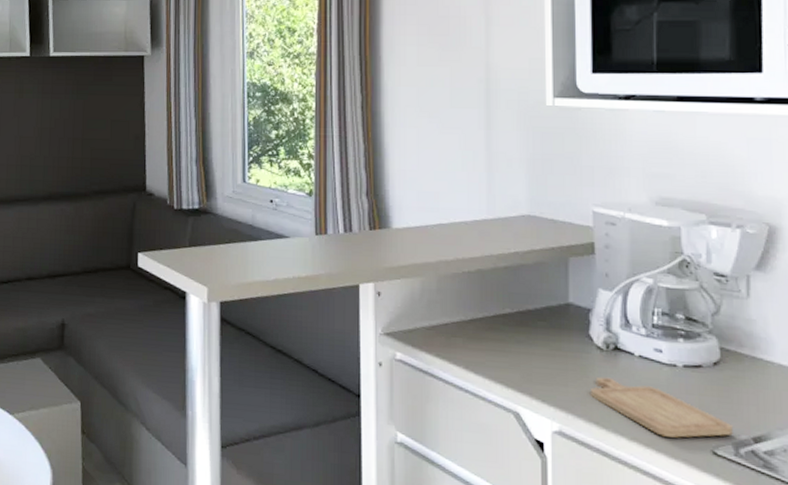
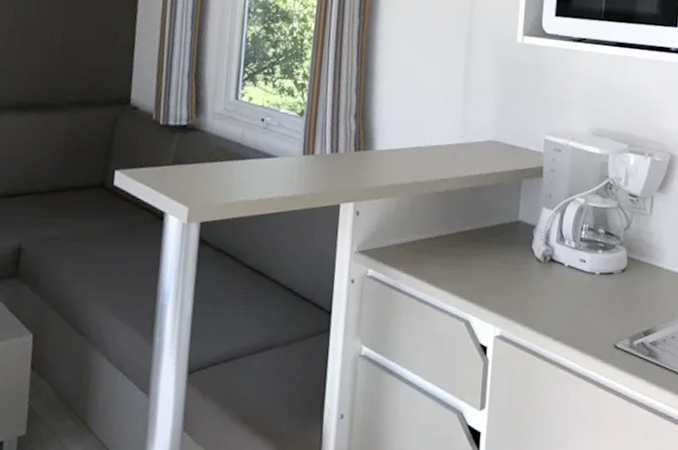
chopping board: present [591,377,733,438] -> none [528,285,630,335]

